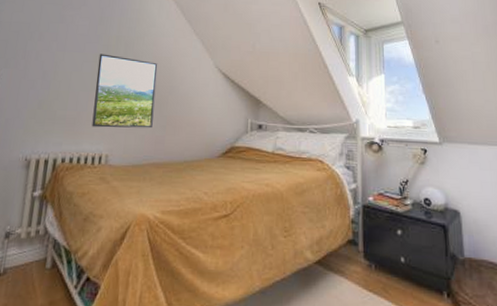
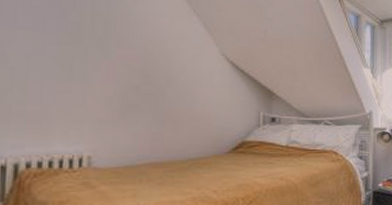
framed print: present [91,53,158,129] -> none [65,33,150,125]

